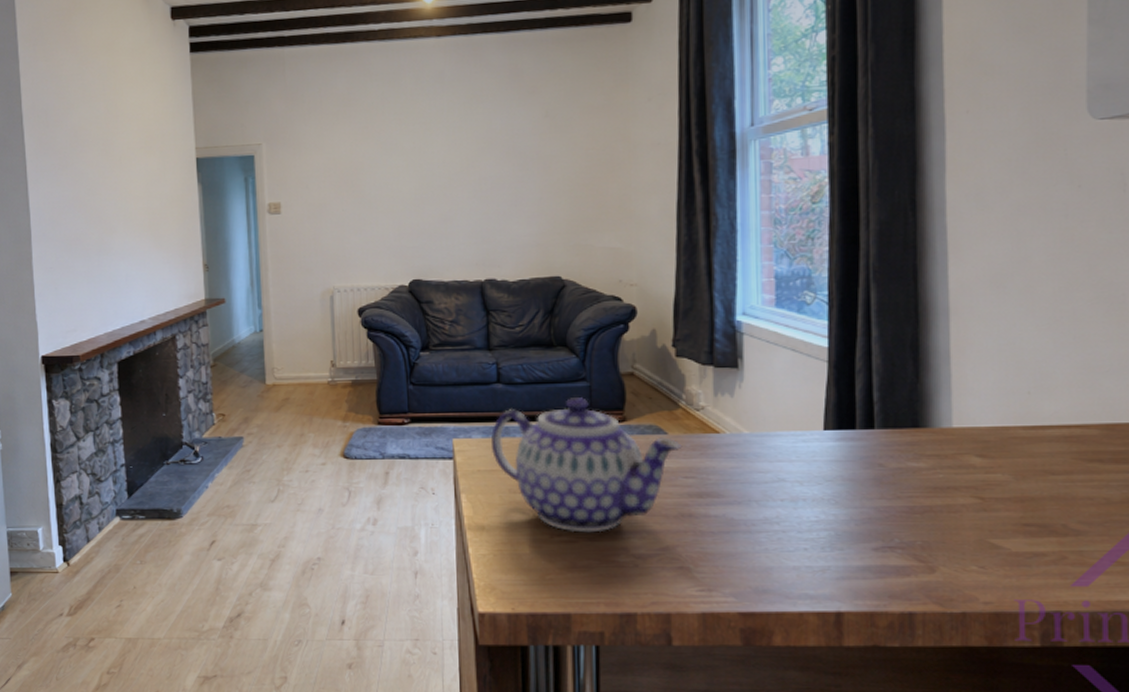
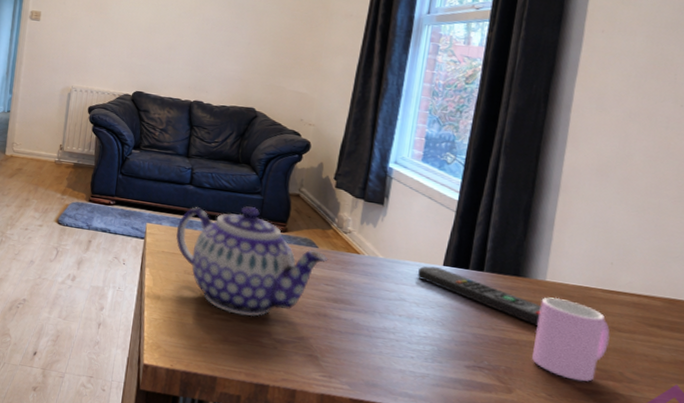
remote control: none [795,433,953,484] -> present [418,266,542,326]
cup: none [950,445,1043,544] -> present [532,297,610,382]

